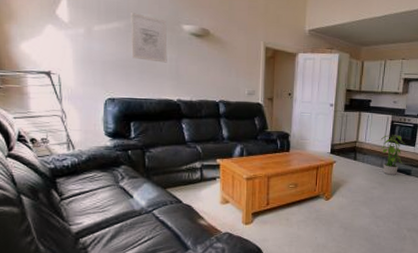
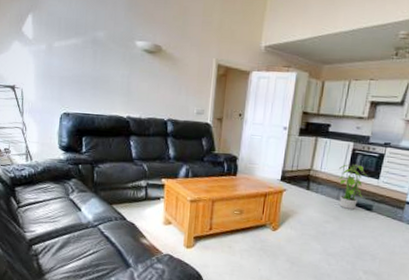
wall art: present [130,11,168,63] -> none [87,28,121,79]

